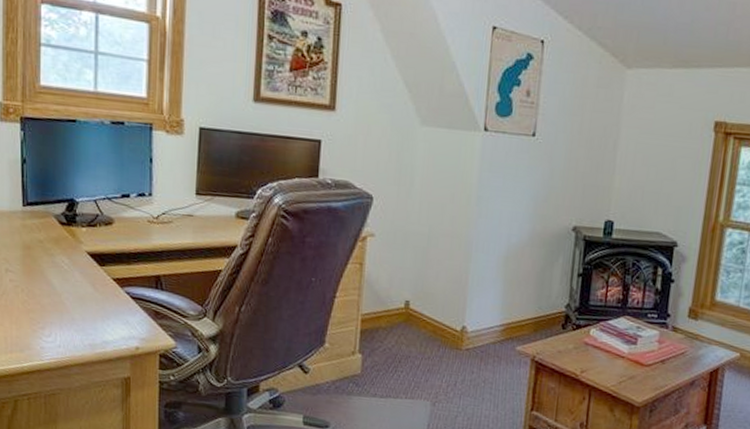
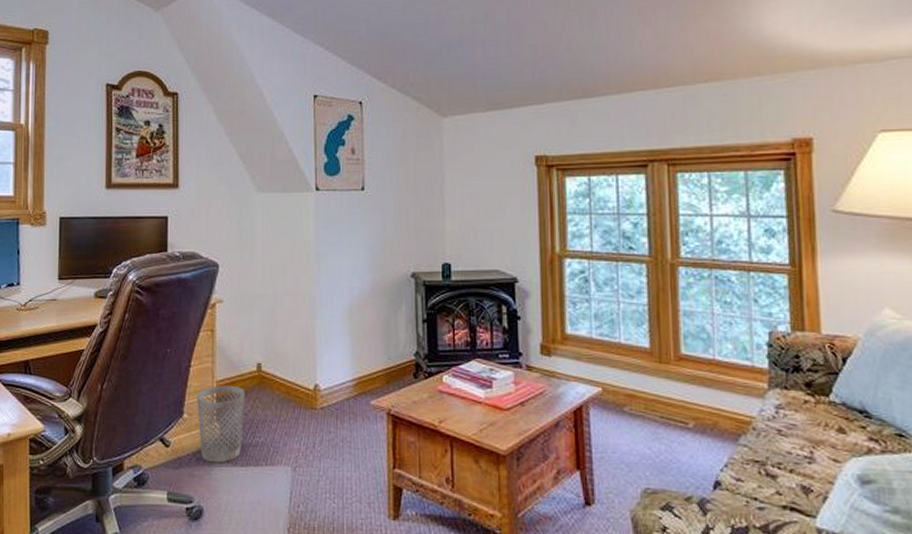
wastebasket: none [339,318,390,393] -> present [197,385,245,463]

